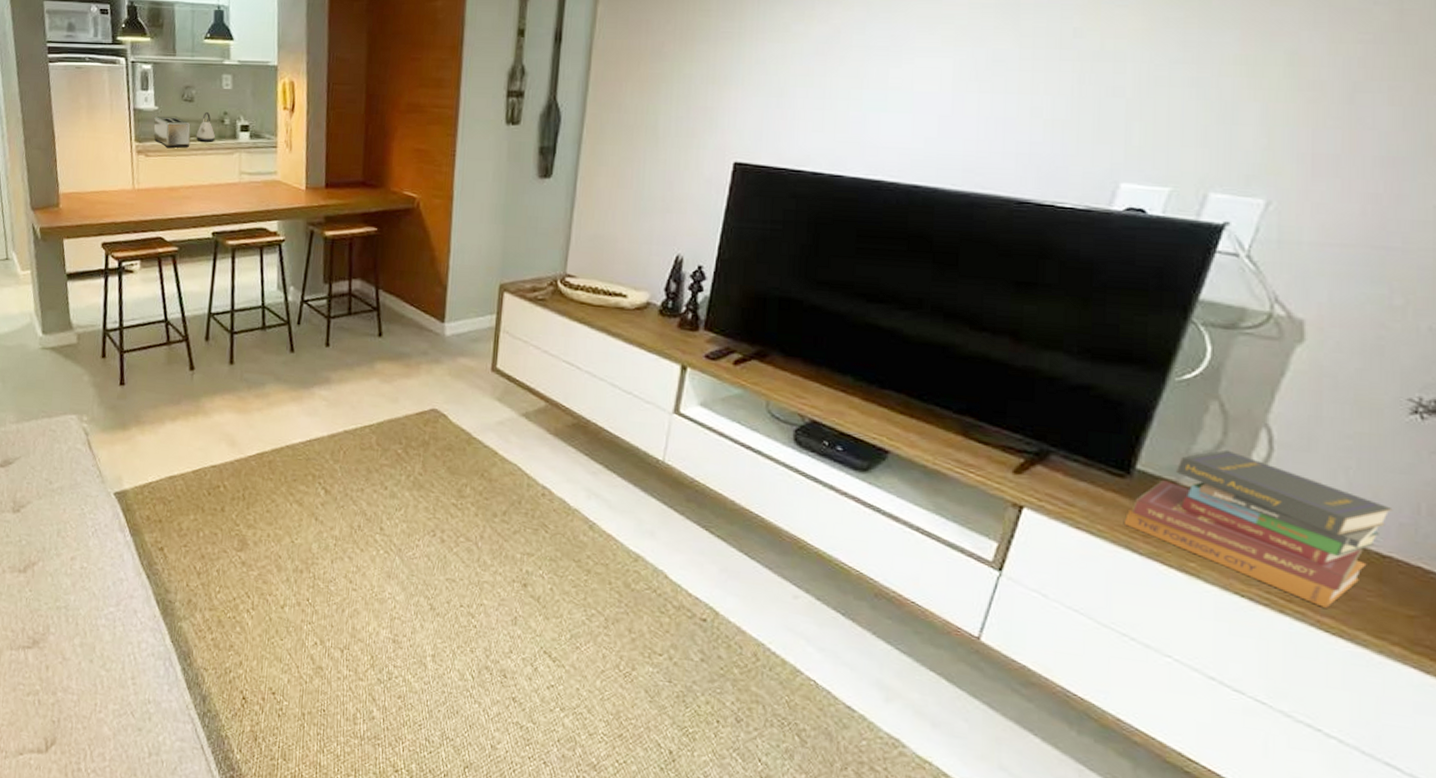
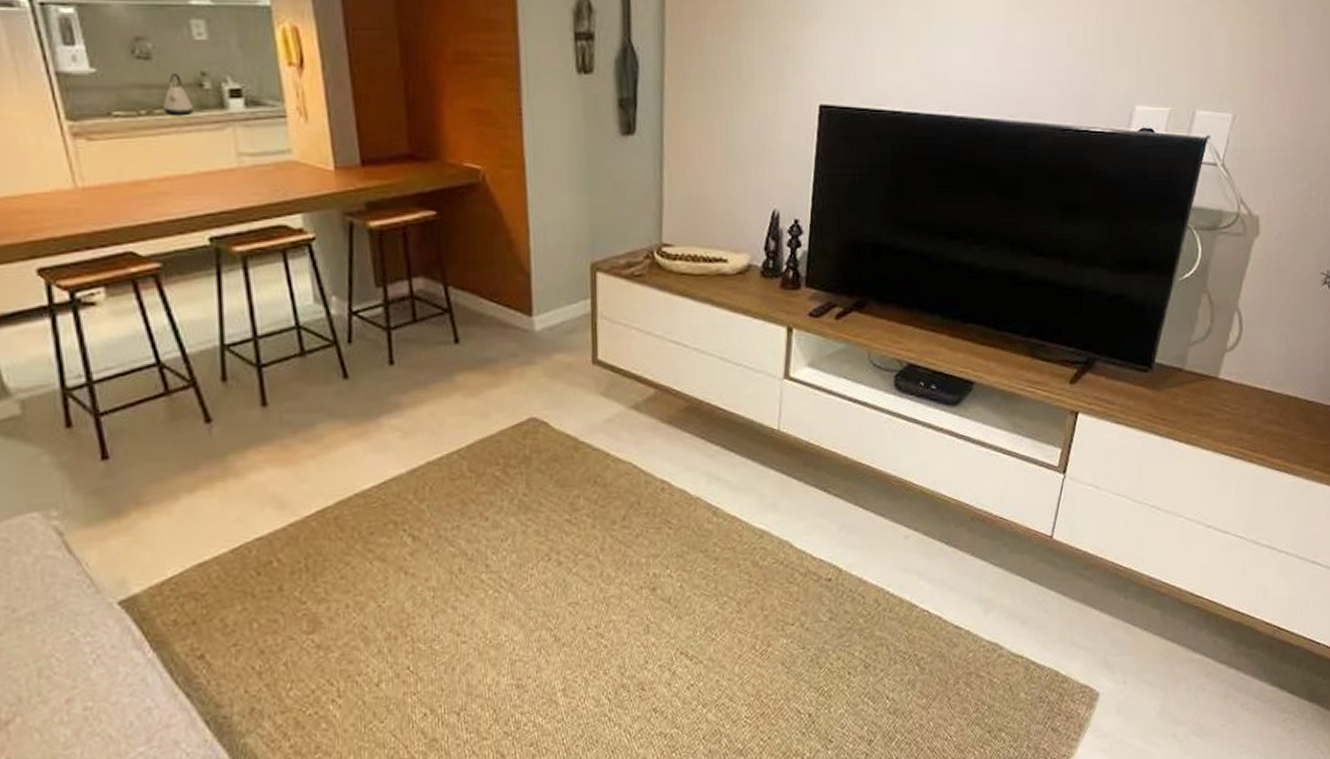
toaster: present [153,116,191,149] -> none [92,81,155,127]
books: present [1123,449,1393,608] -> none [1148,334,1314,451]

